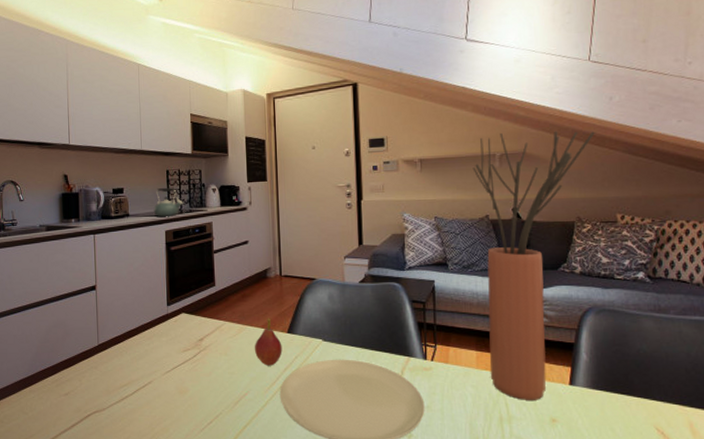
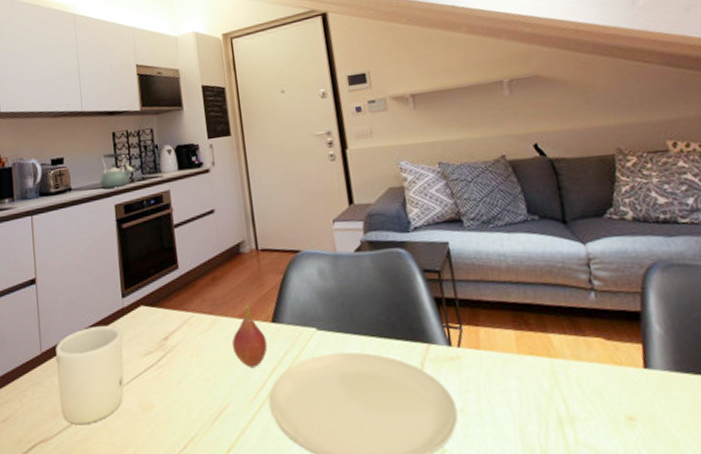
mug: none [110,326,166,400] -> present [56,325,124,424]
vase: present [472,131,595,400] -> none [477,43,622,393]

